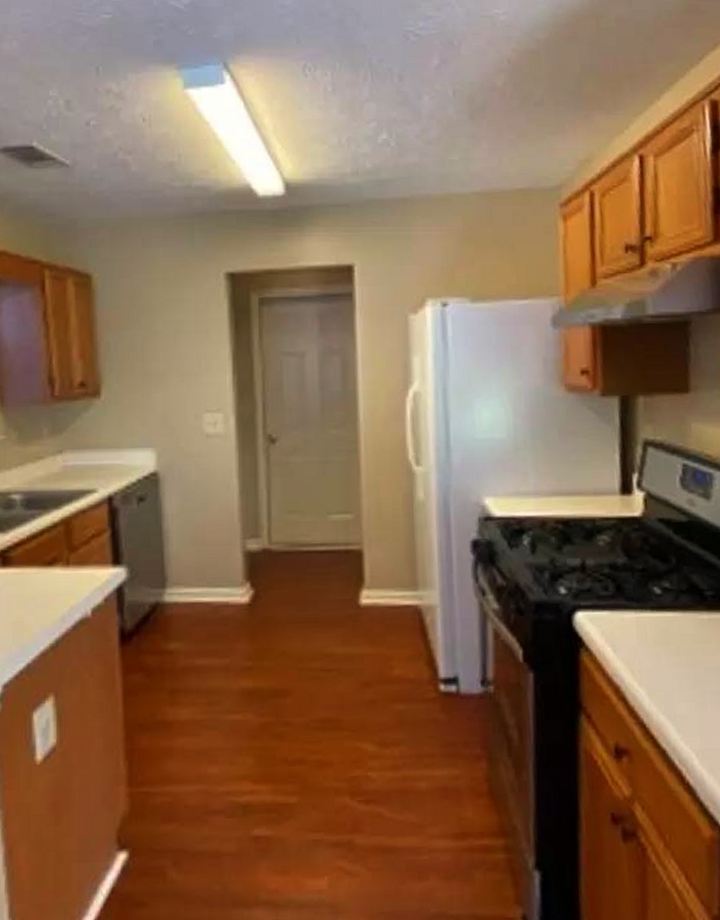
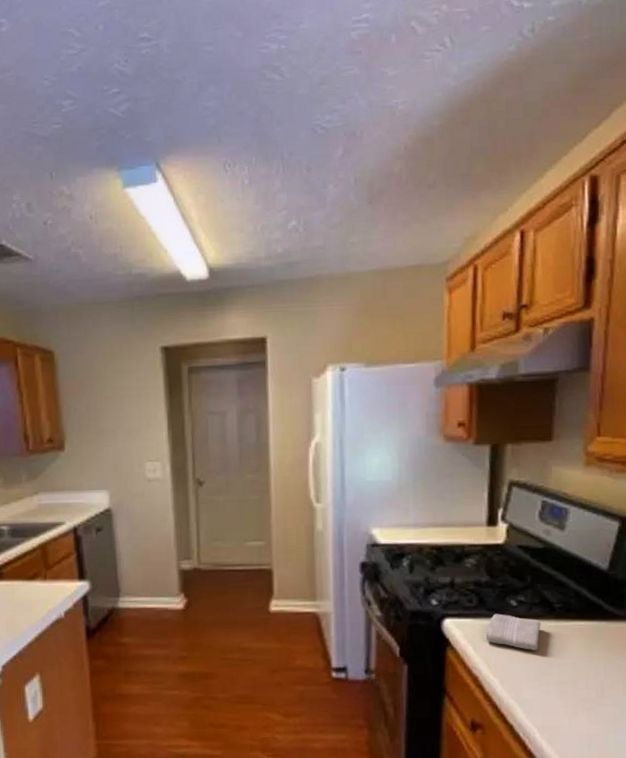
washcloth: none [626,604,692,651] -> present [486,613,541,650]

